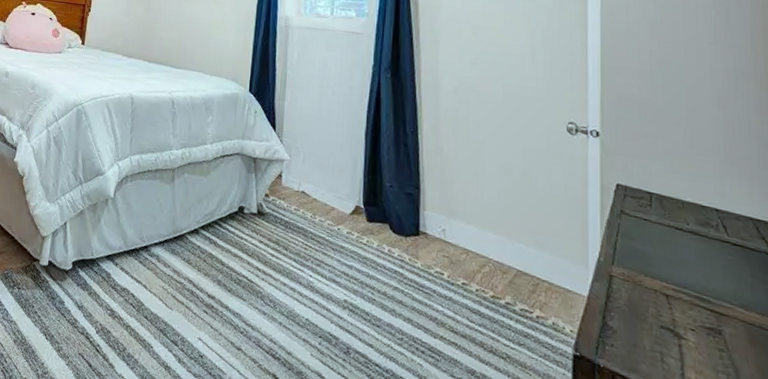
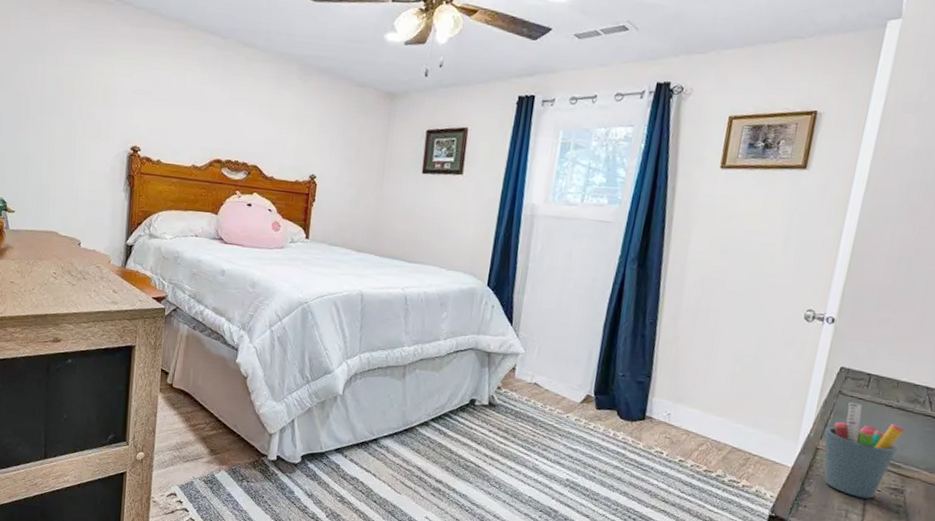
pen holder: none [614,223,704,340] -> present [824,402,905,499]

